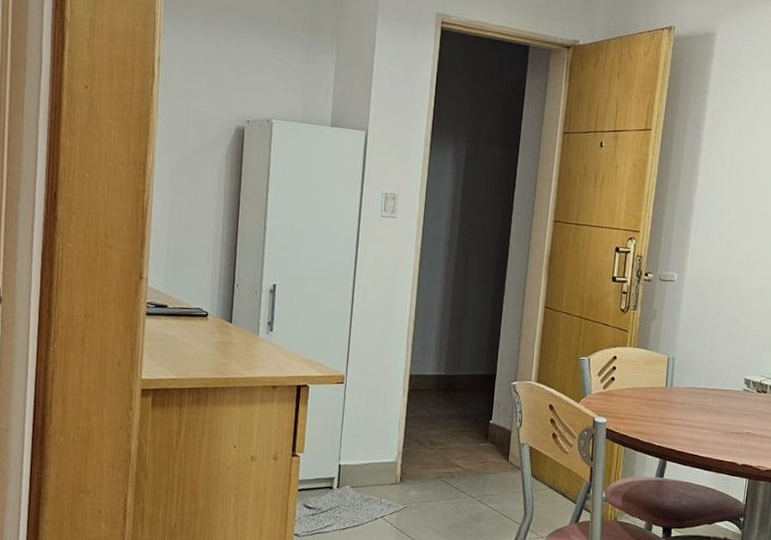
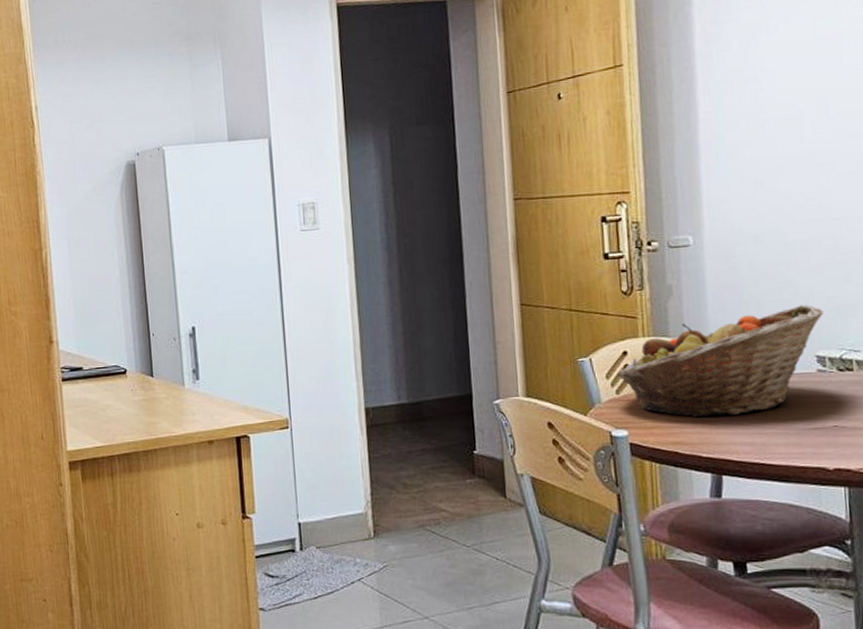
fruit basket: none [606,339,755,416] -> present [617,304,823,418]

